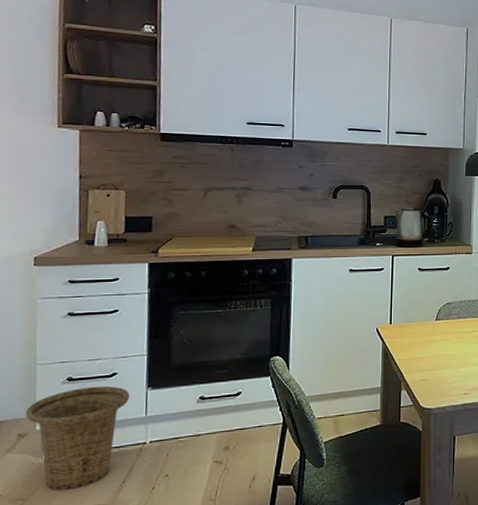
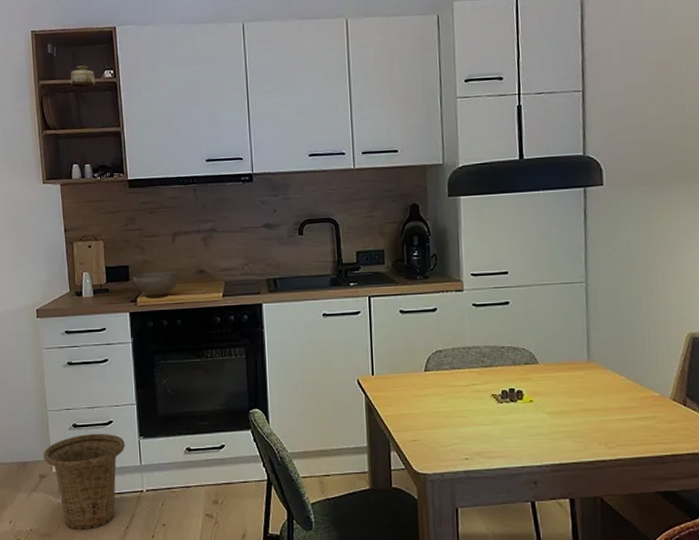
decorative jar: none [103,15,133,38] -> present [70,65,95,88]
bowl: none [155,224,208,250] -> present [132,271,179,299]
kettle: present [395,207,433,248] -> none [368,239,413,287]

